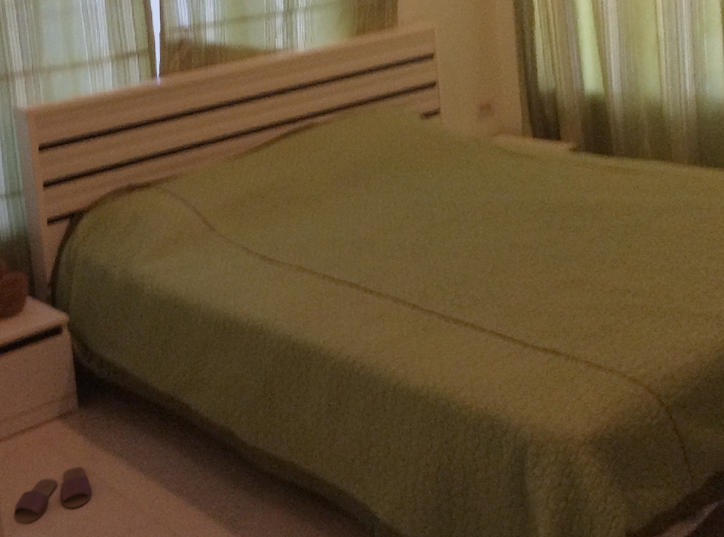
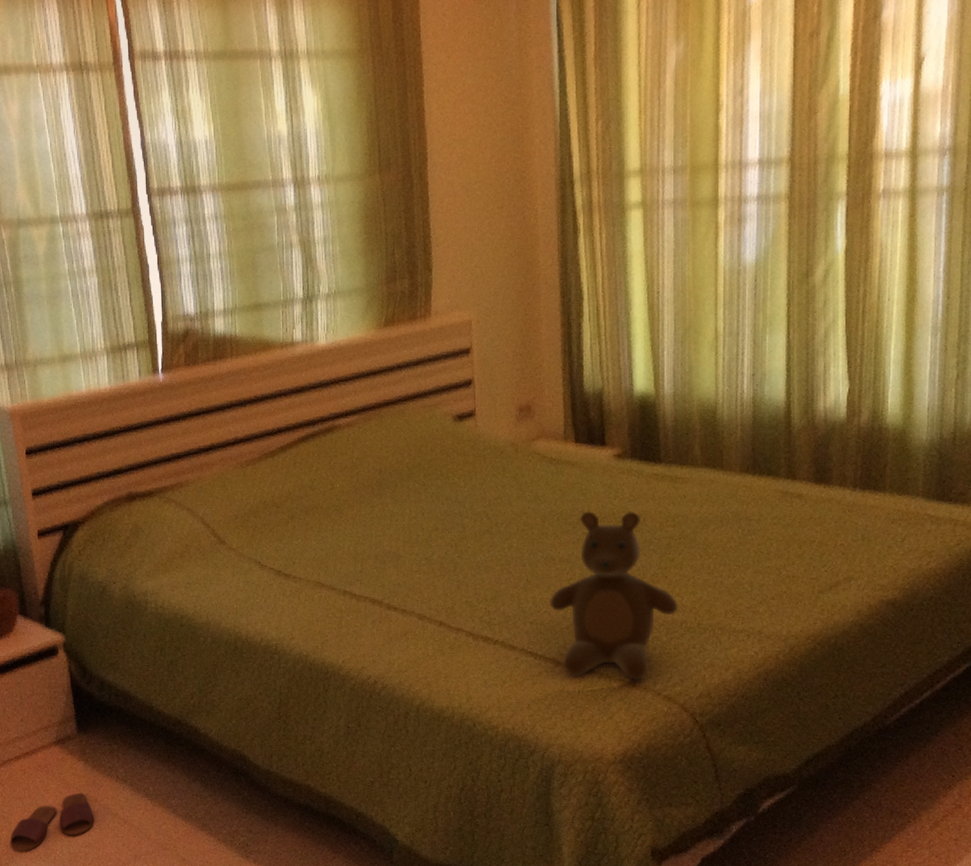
teddy bear: none [515,201,638,362] -> present [549,511,678,680]

